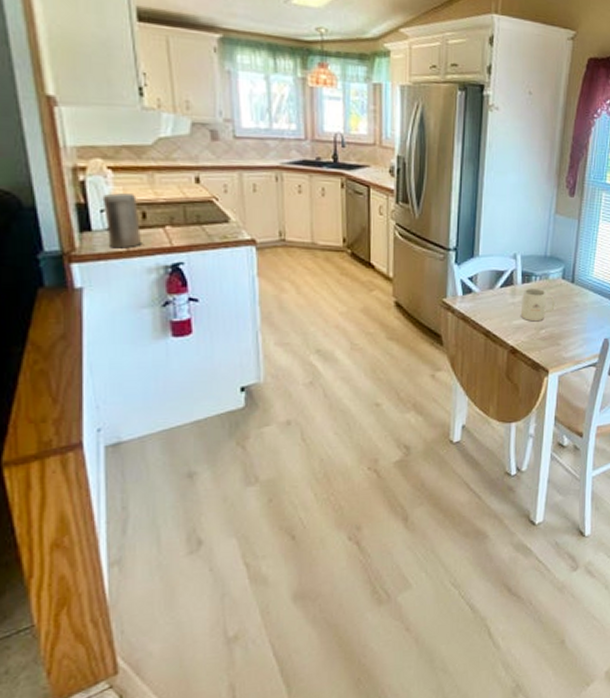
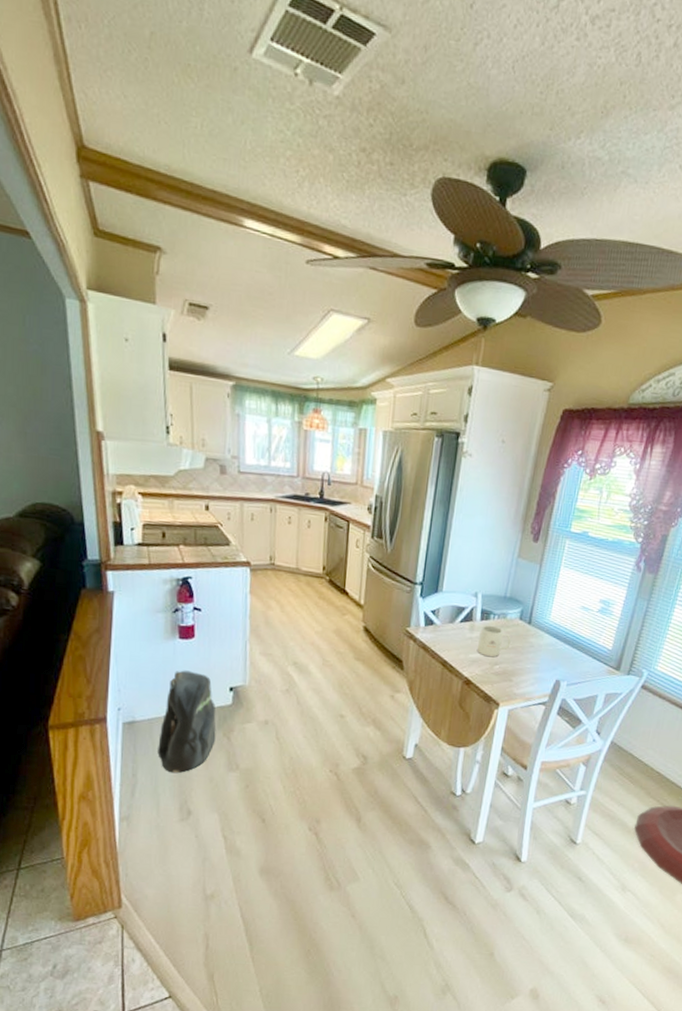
canister: present [102,193,143,249] -> none [133,514,161,562]
backpack: none [154,373,227,499] -> present [158,670,216,774]

